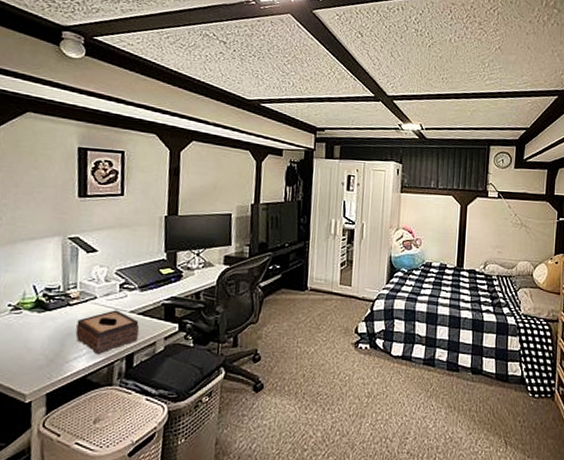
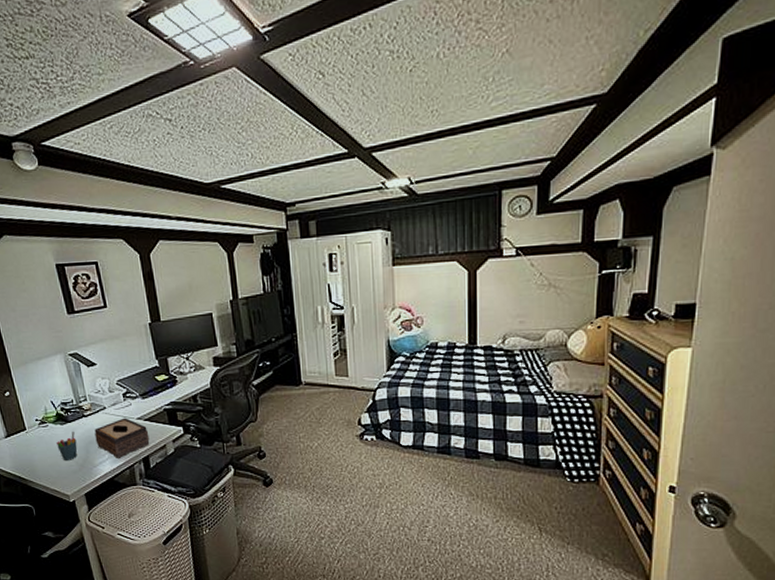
pen holder: none [26,320,54,355] -> present [57,431,78,462]

